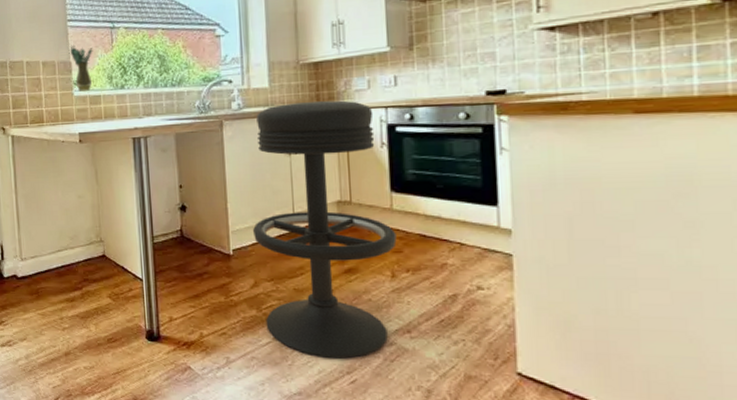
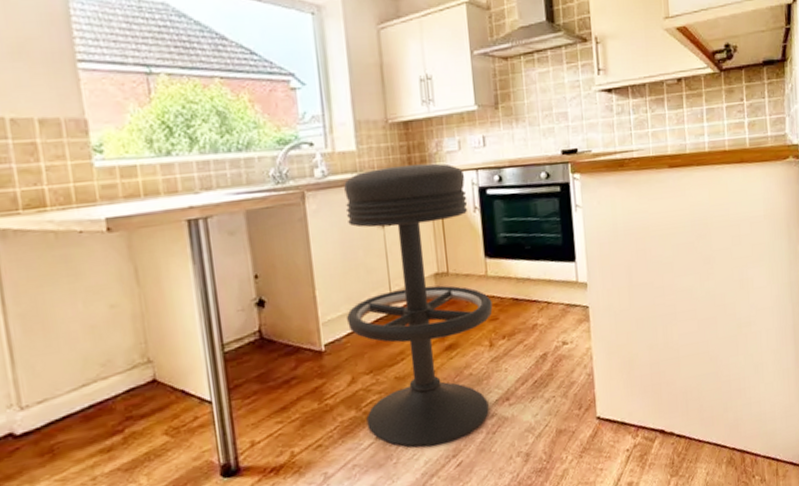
vase: present [68,45,93,92] -> none [81,95,123,161]

